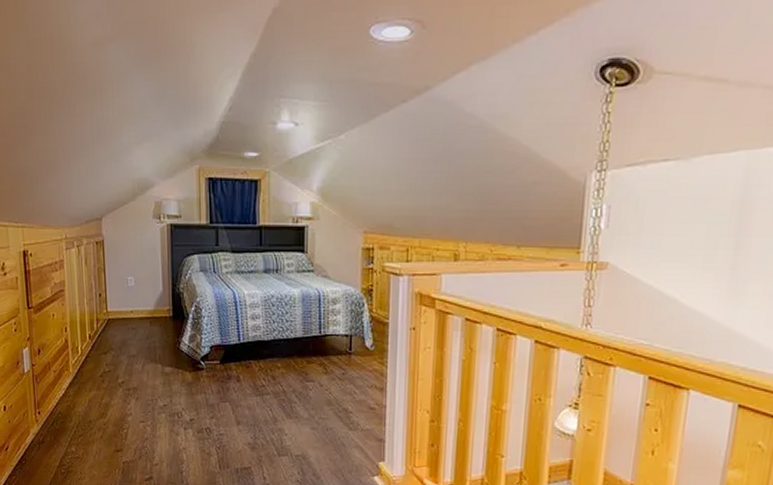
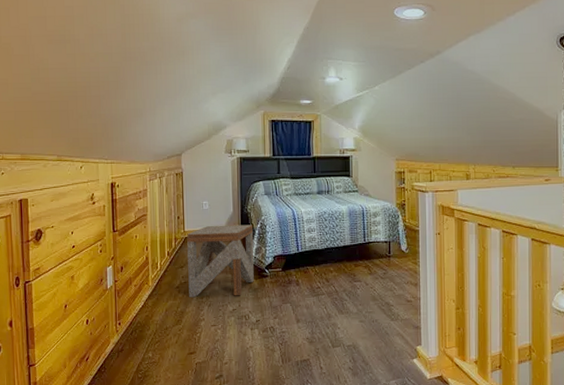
side table: none [110,306,187,390] -> present [187,224,254,298]

